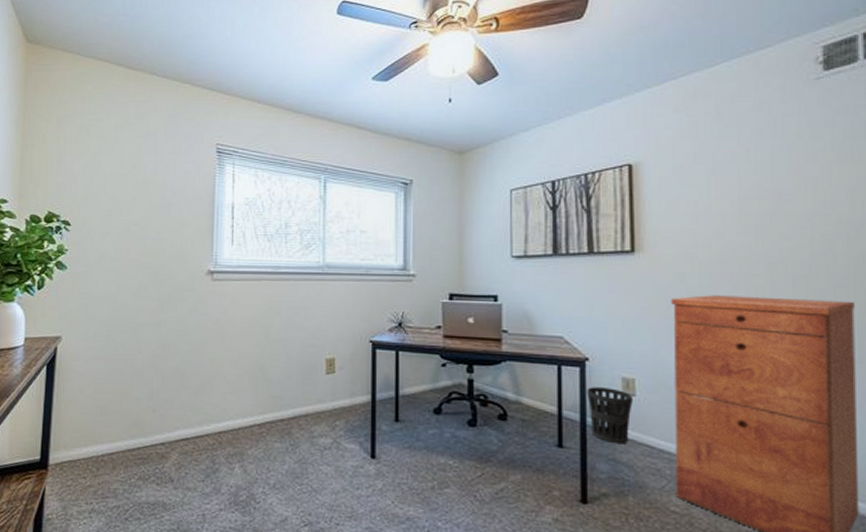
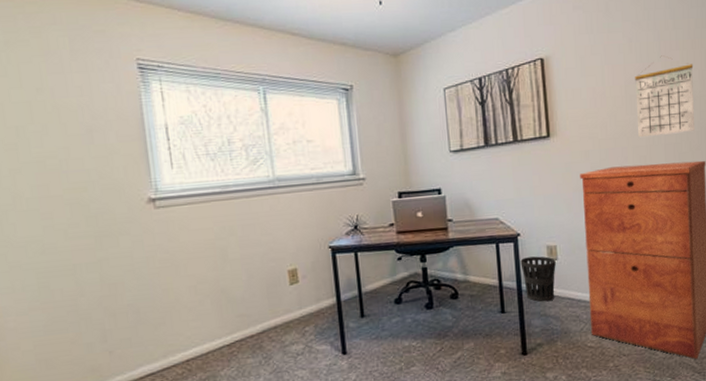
calendar: none [753,169,839,265] -> present [635,55,695,138]

